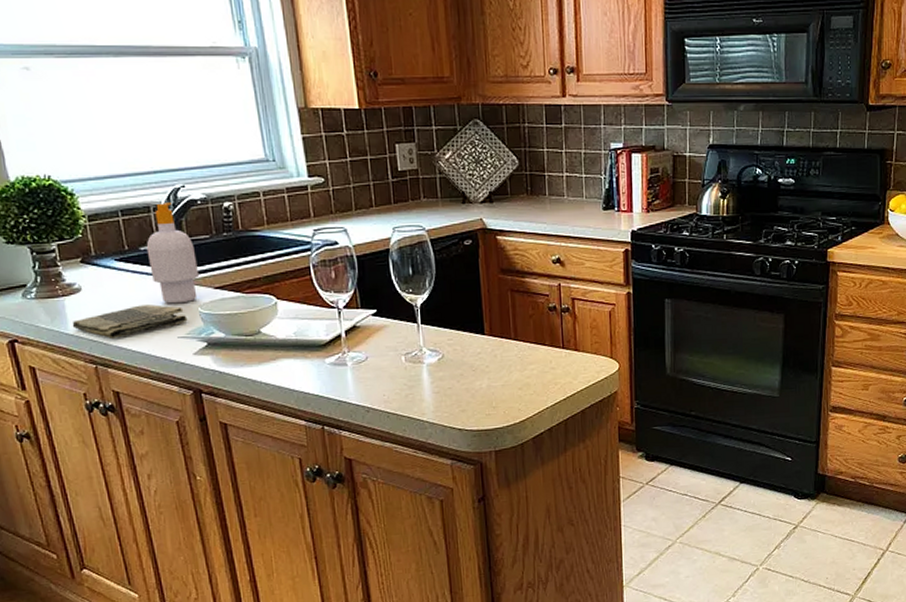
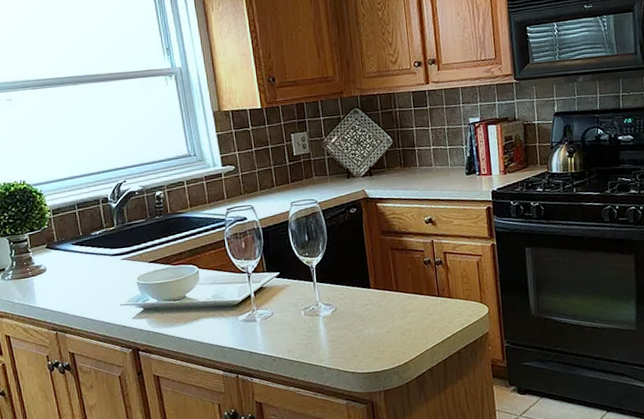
dish towel: present [72,304,188,340] -> none [38,278,128,310]
soap bottle: present [146,203,199,304] -> none [96,195,137,278]

